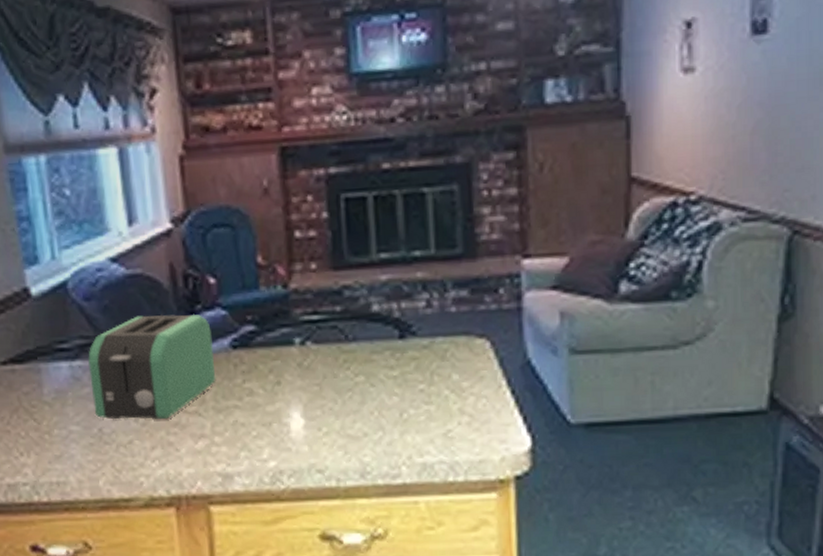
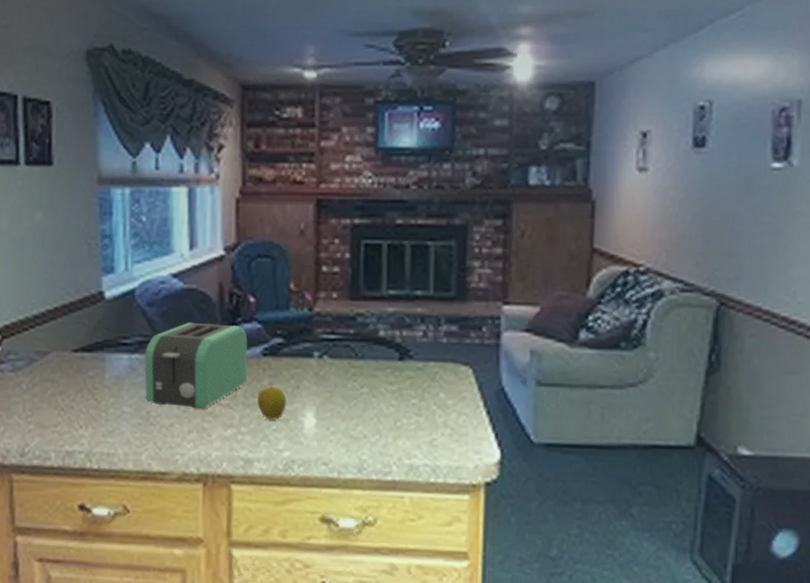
apple: none [231,380,267,426] -> present [257,383,287,421]

